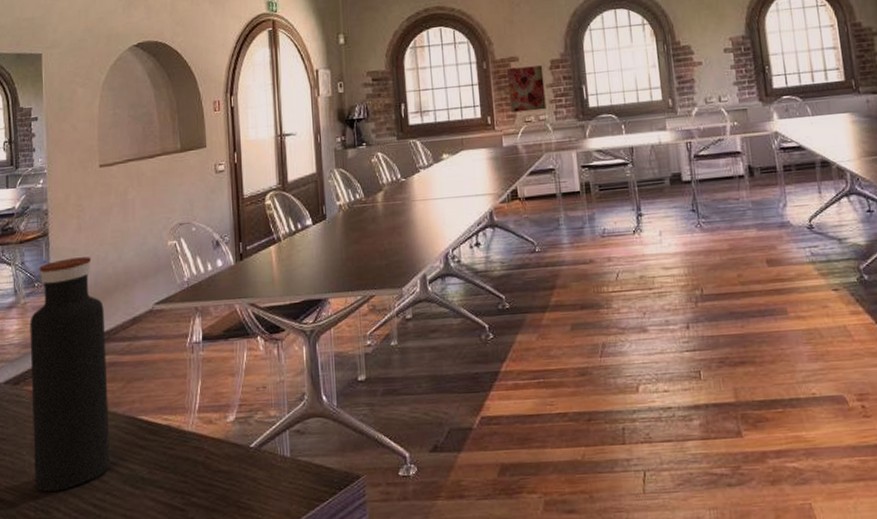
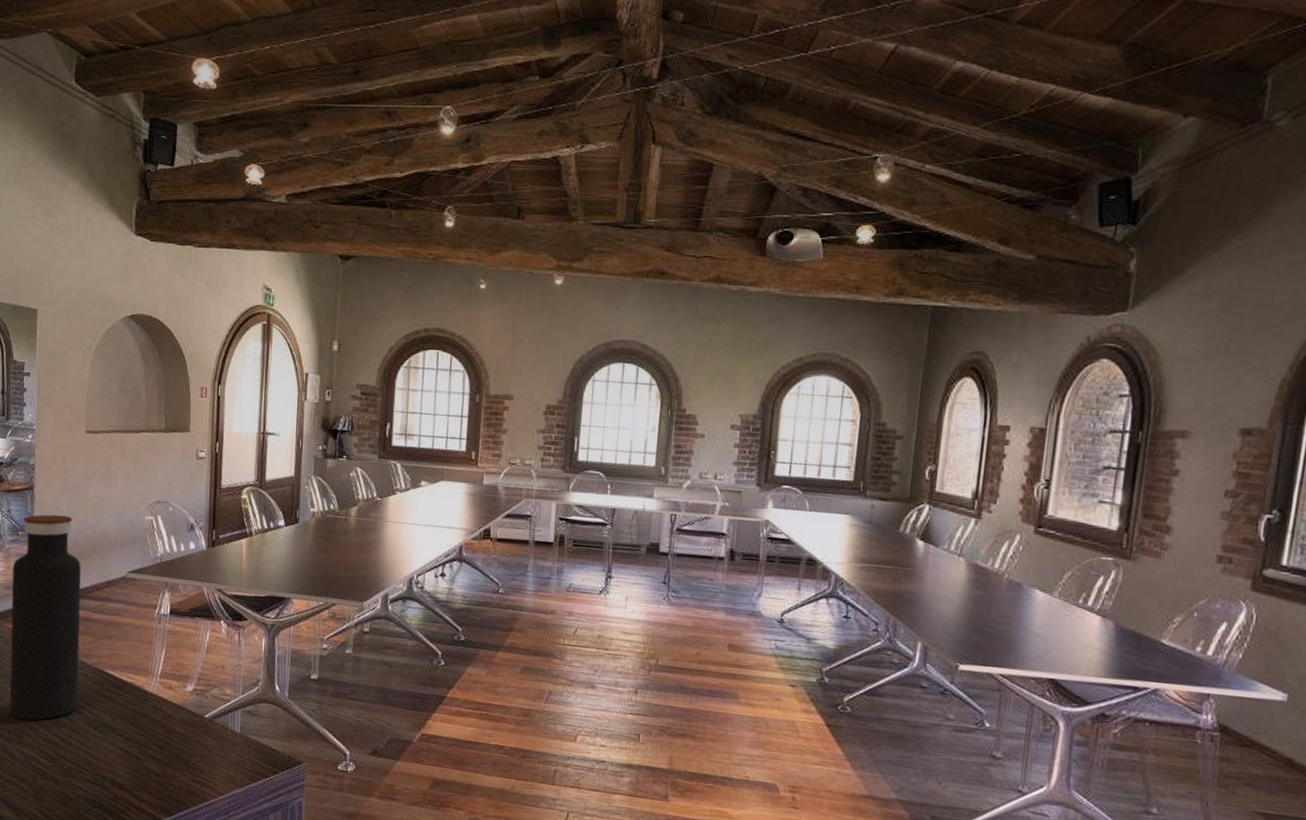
wall art: present [507,65,547,113] -> none [497,406,537,455]

